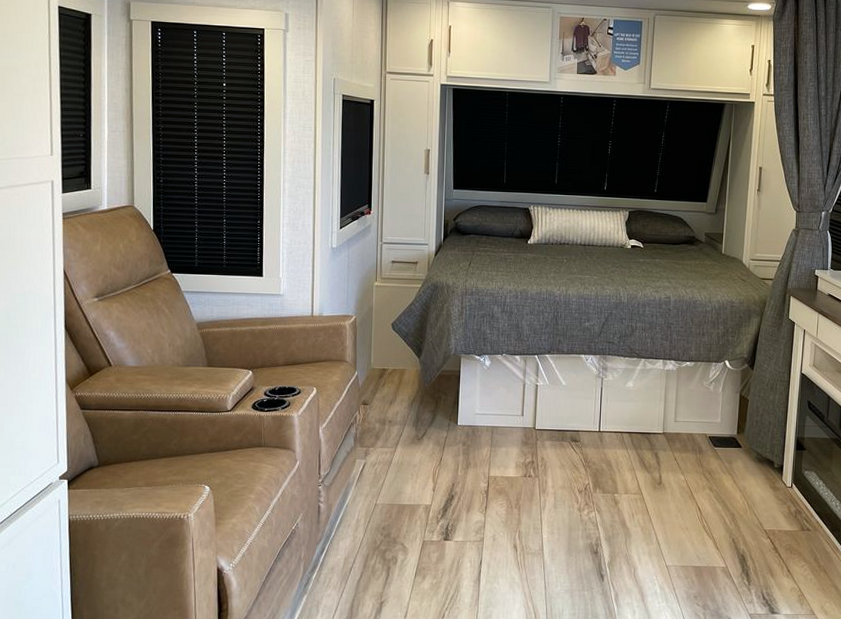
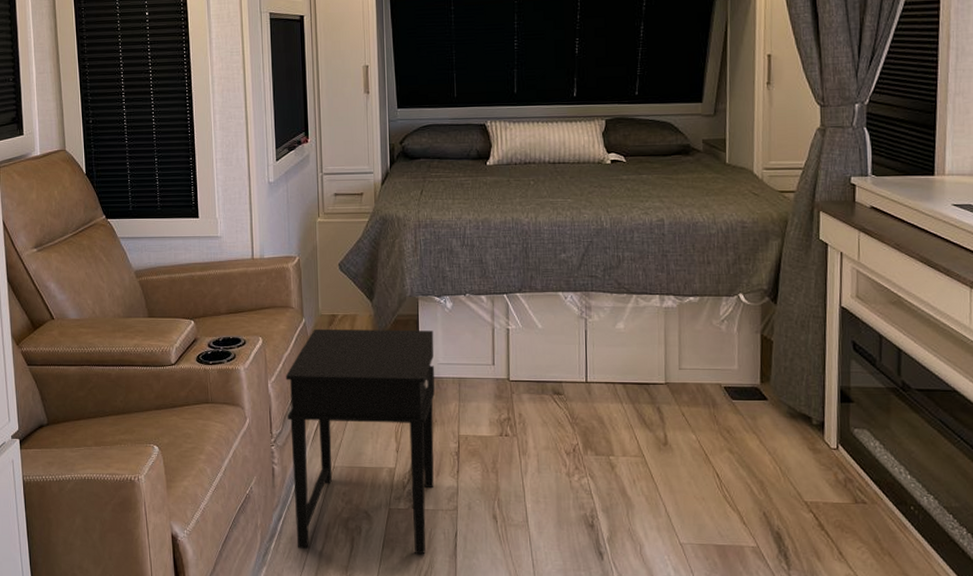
side table: none [336,381,473,581] -> present [285,328,435,555]

